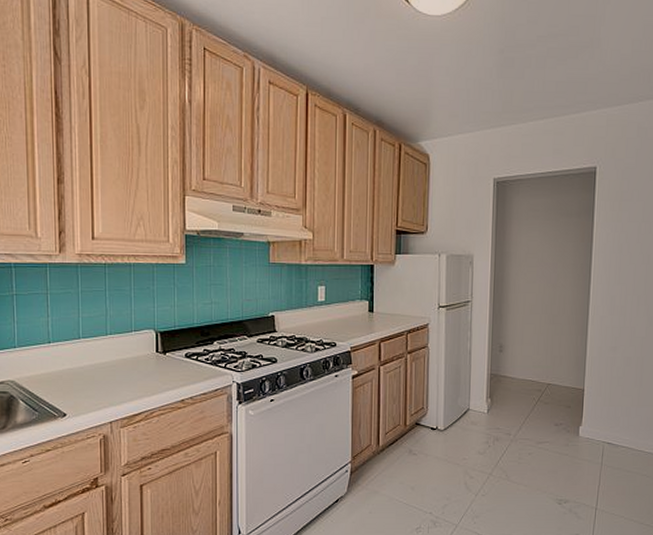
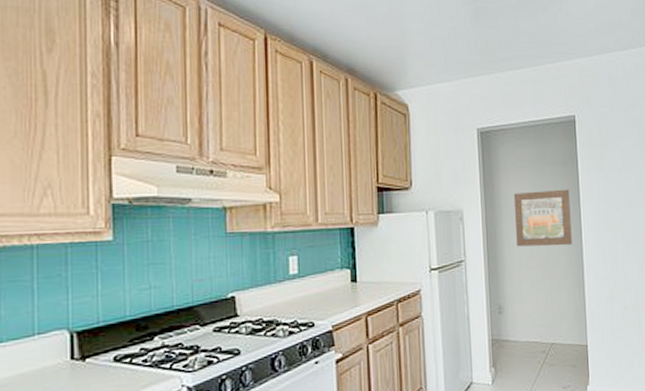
wall art: none [523,240,582,295] -> present [513,189,572,247]

